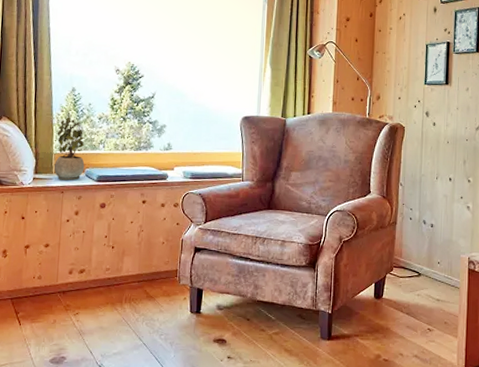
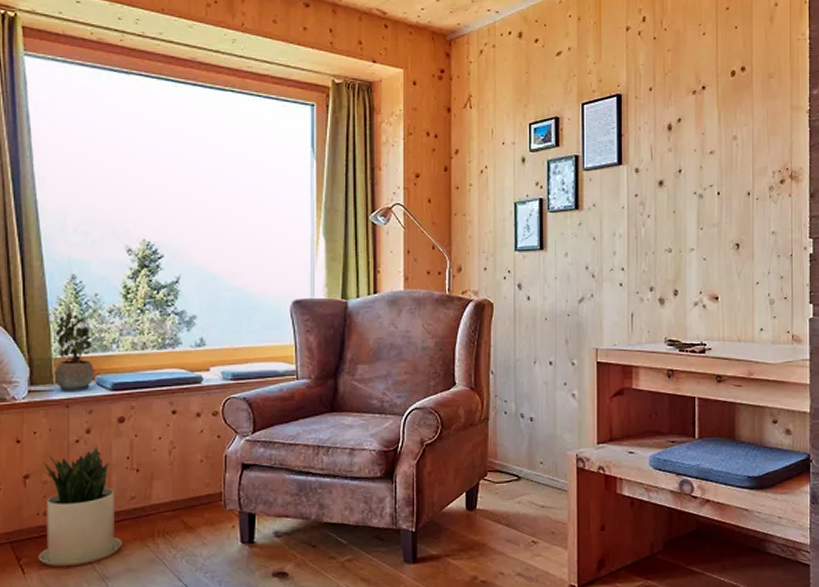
planter: none [32,226,97,322] -> present [39,446,122,567]

